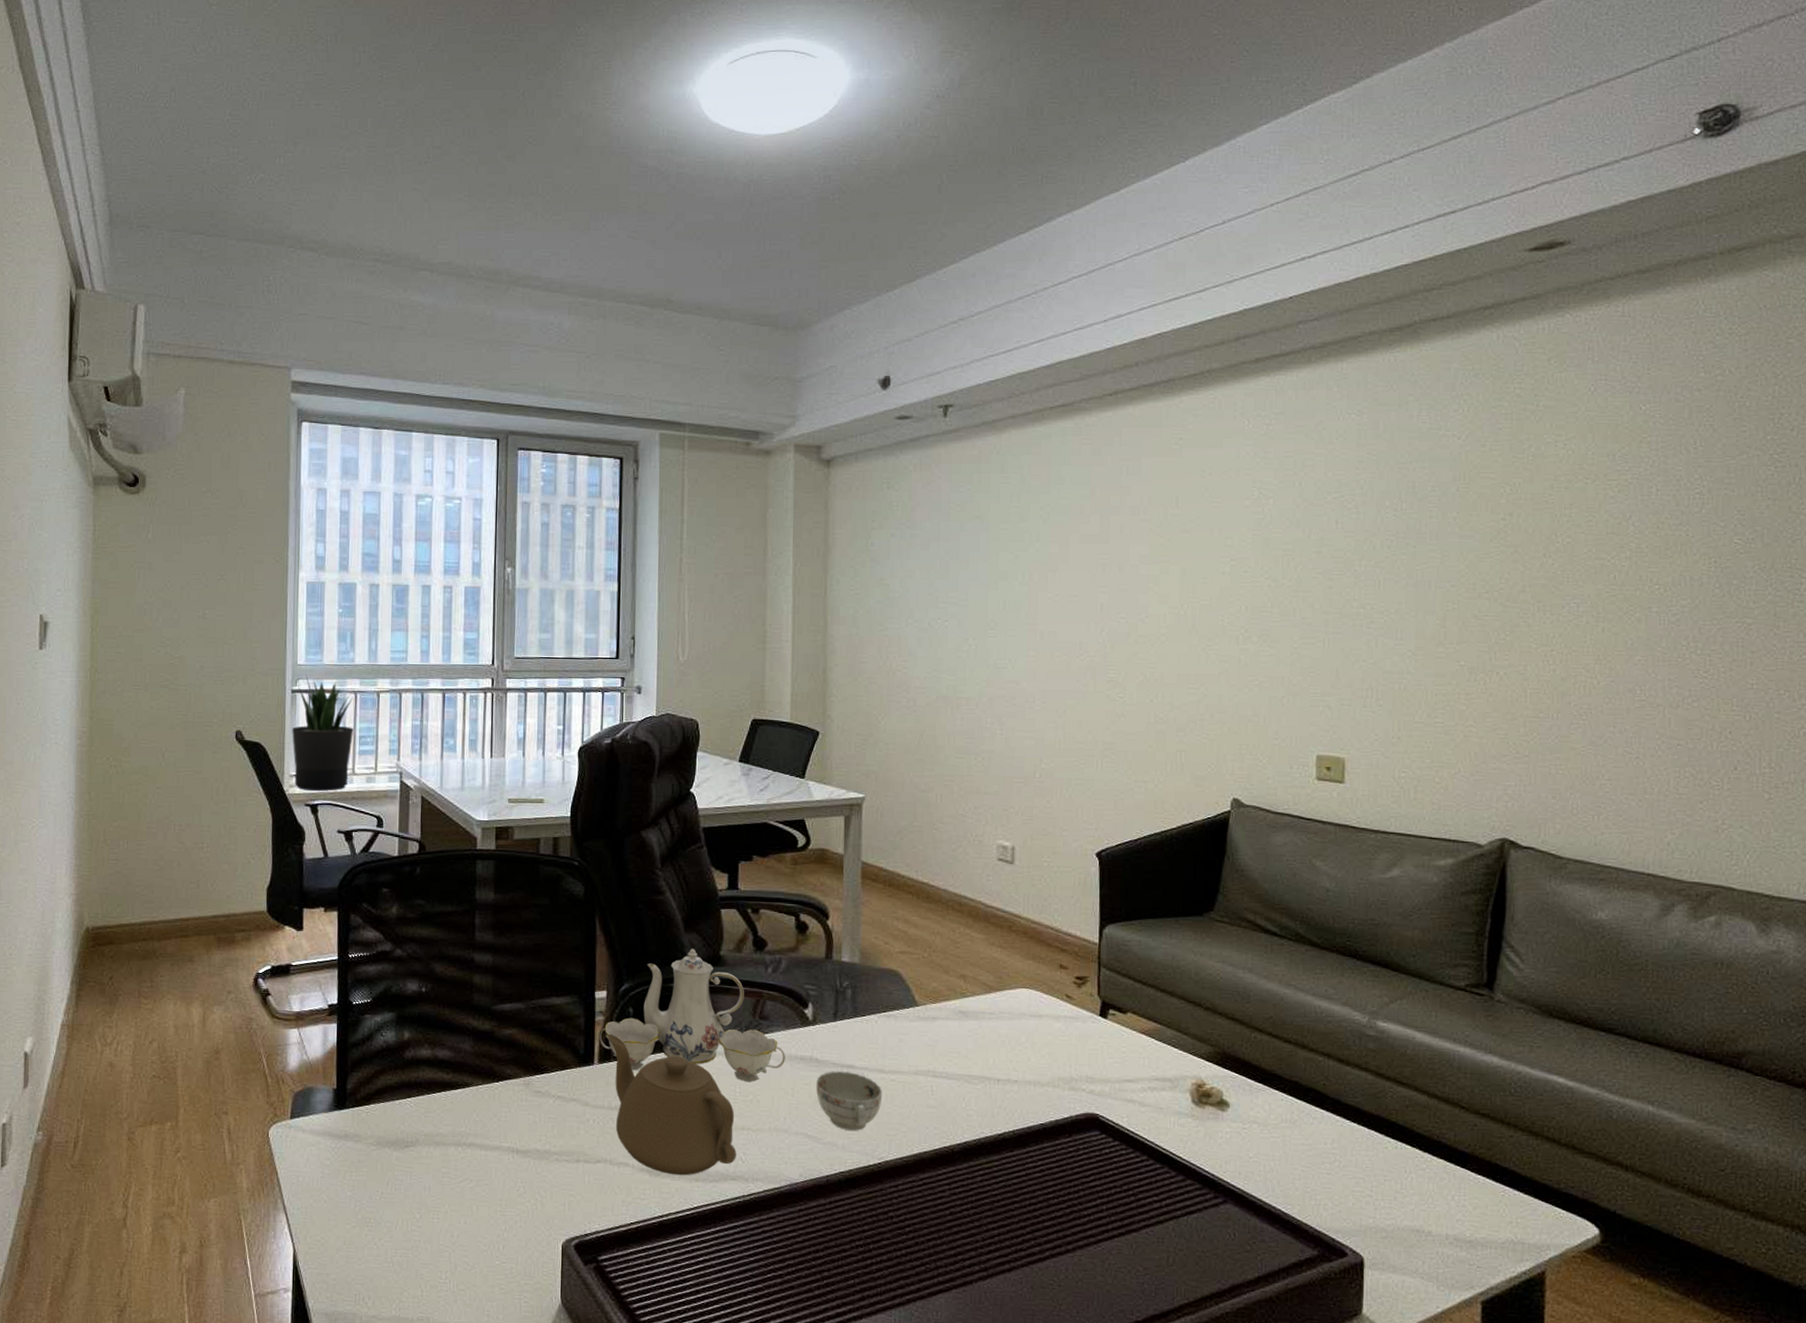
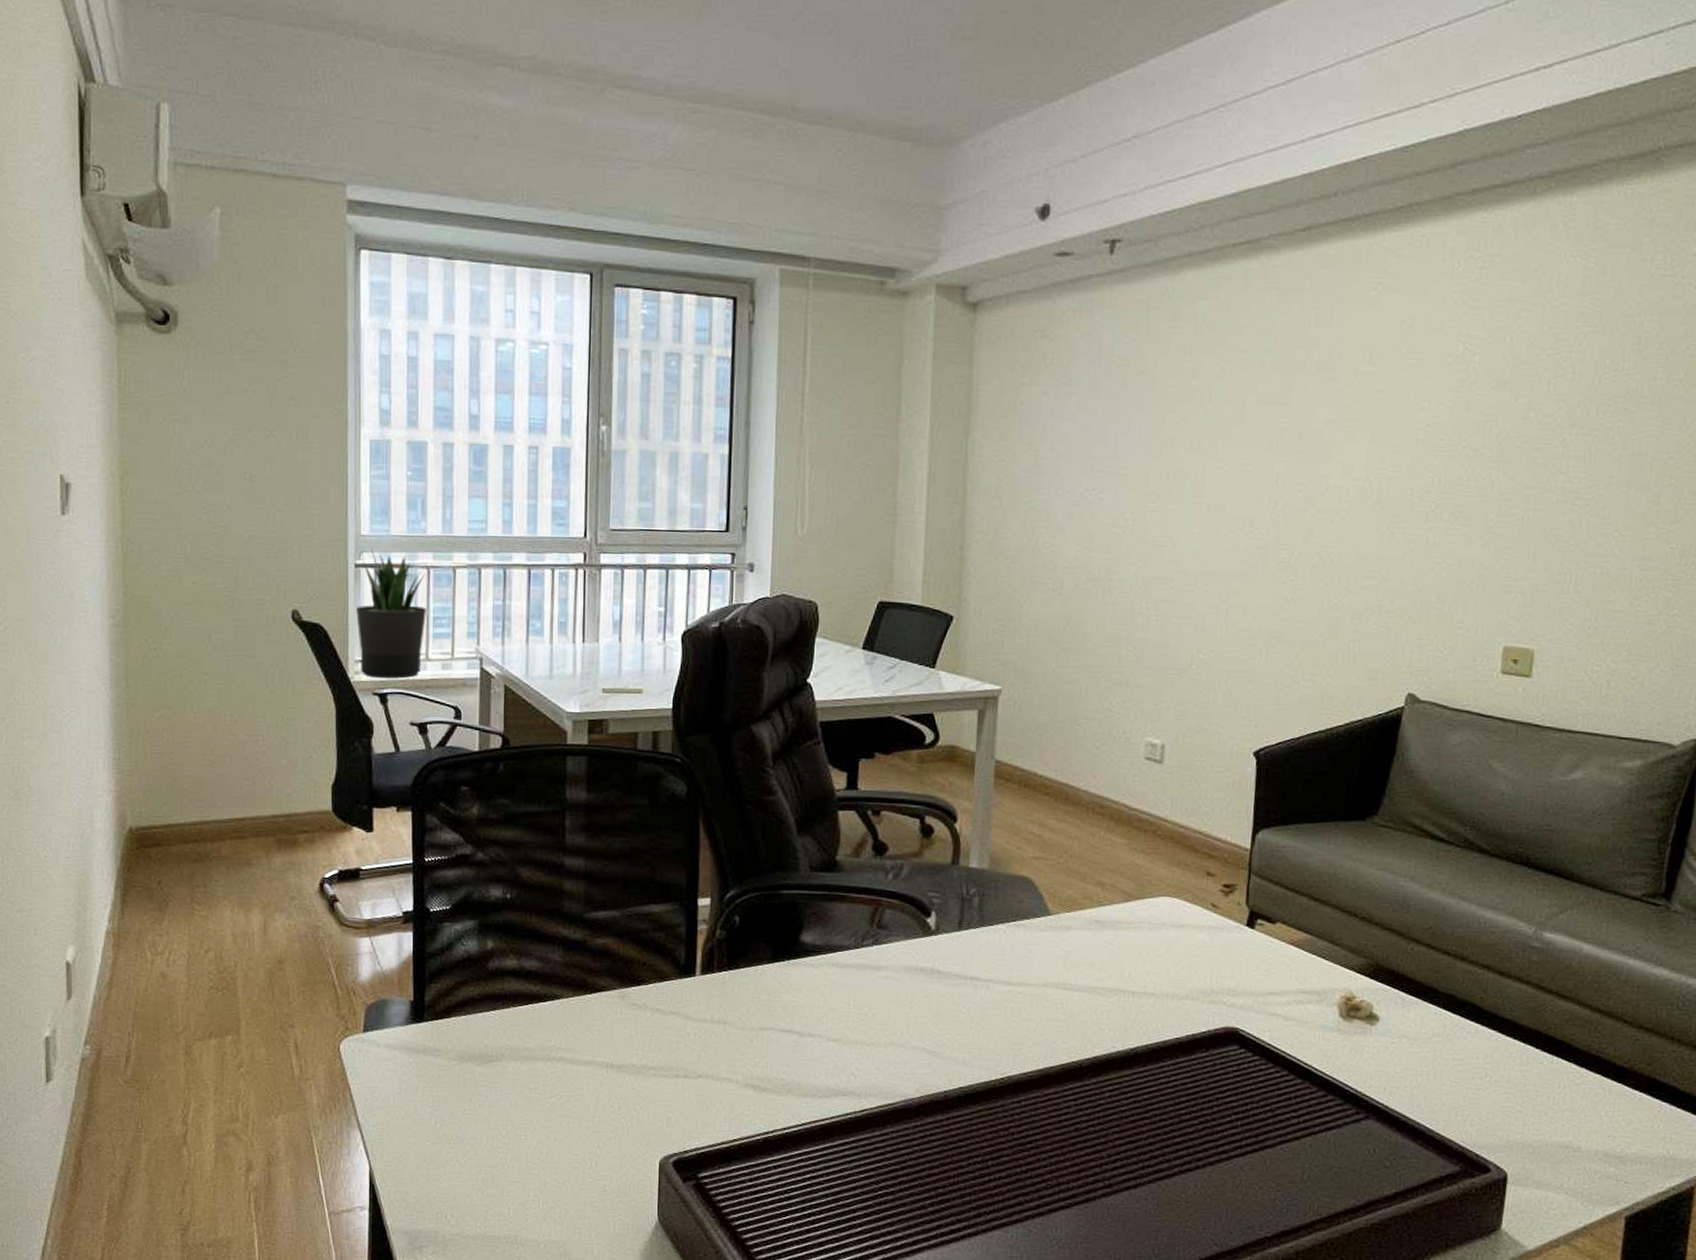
tea set: present [598,948,785,1083] -> none [701,853,904,995]
teapot: present [608,1034,737,1176] -> none [711,944,849,1091]
teacup: present [815,1071,883,1131] -> none [936,983,1008,1045]

